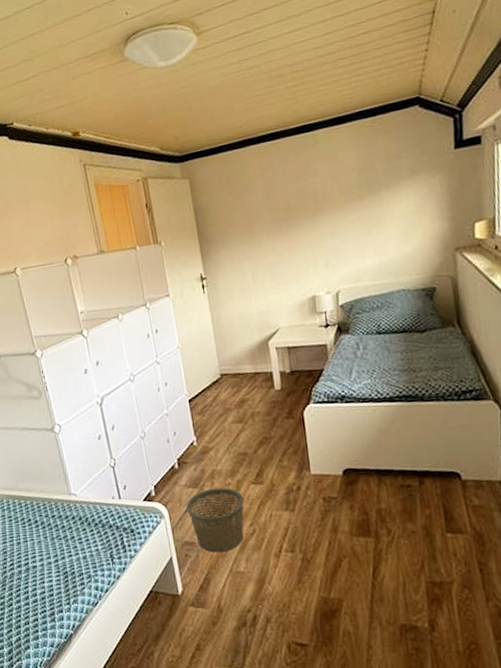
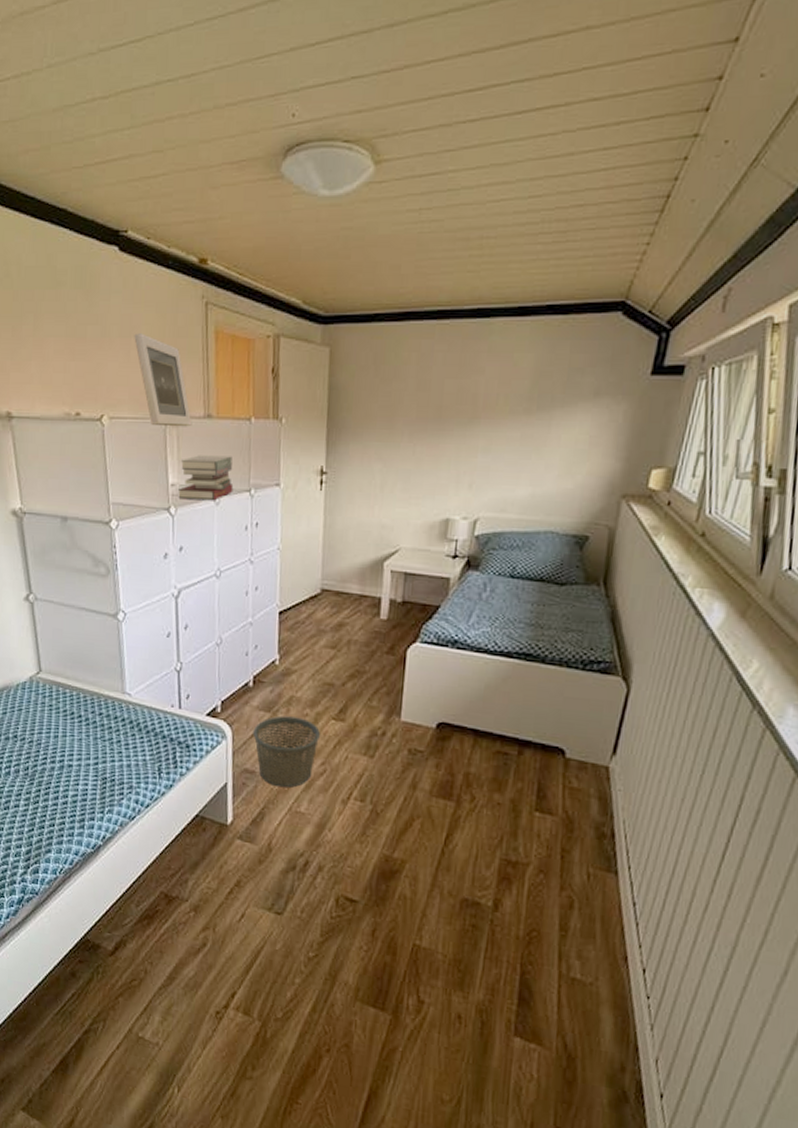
picture frame: none [31,198,89,268] -> present [134,333,192,427]
books: none [85,280,132,322] -> present [178,455,234,501]

